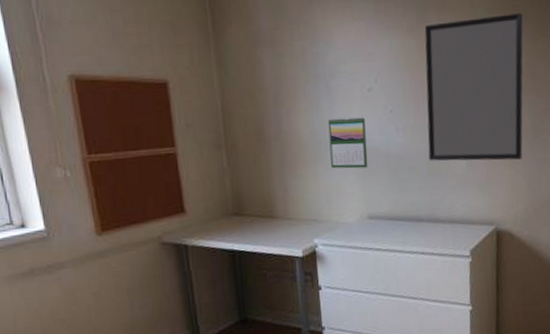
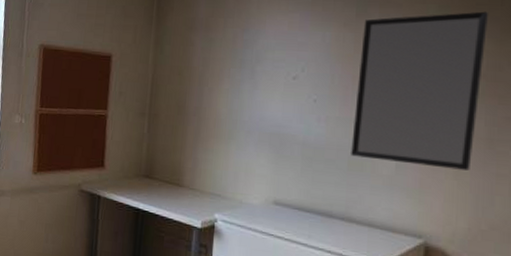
calendar: present [327,116,368,169] -> none [244,101,285,153]

